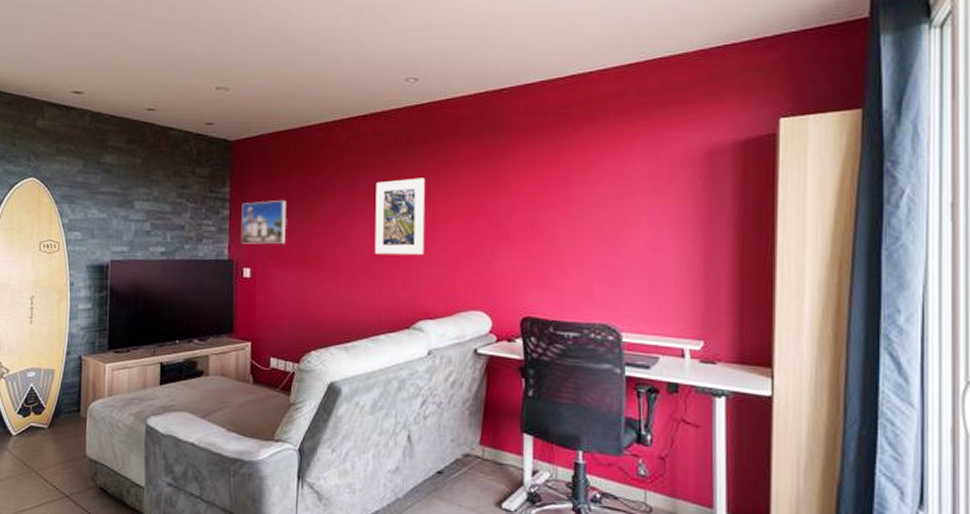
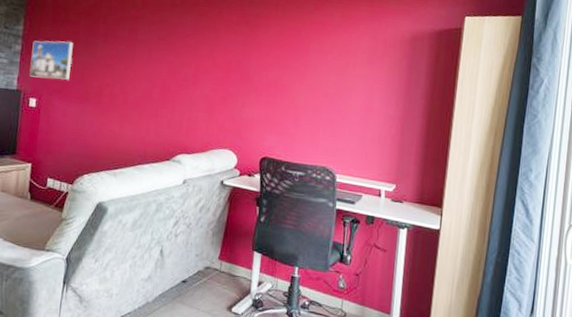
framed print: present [374,178,425,256] -> none [146,34,194,99]

